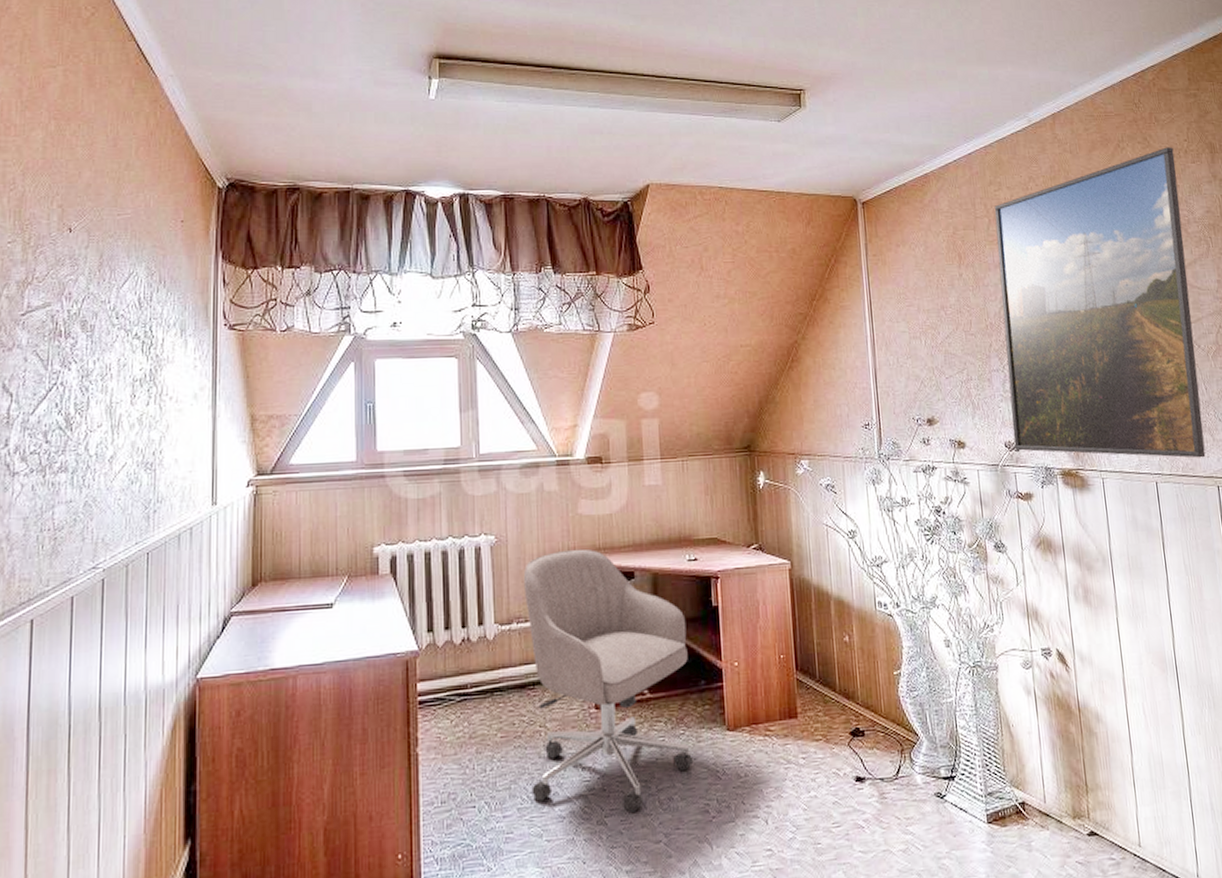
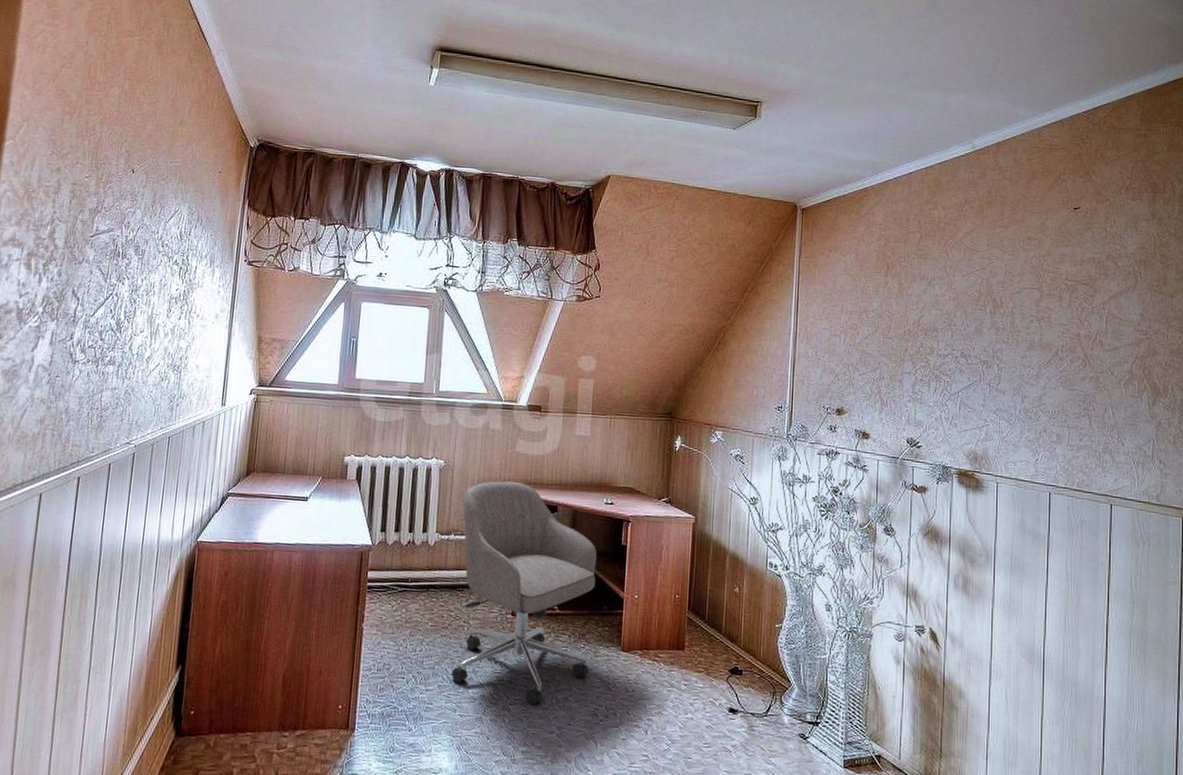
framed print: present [994,147,1206,458] -> none [916,183,1115,477]

